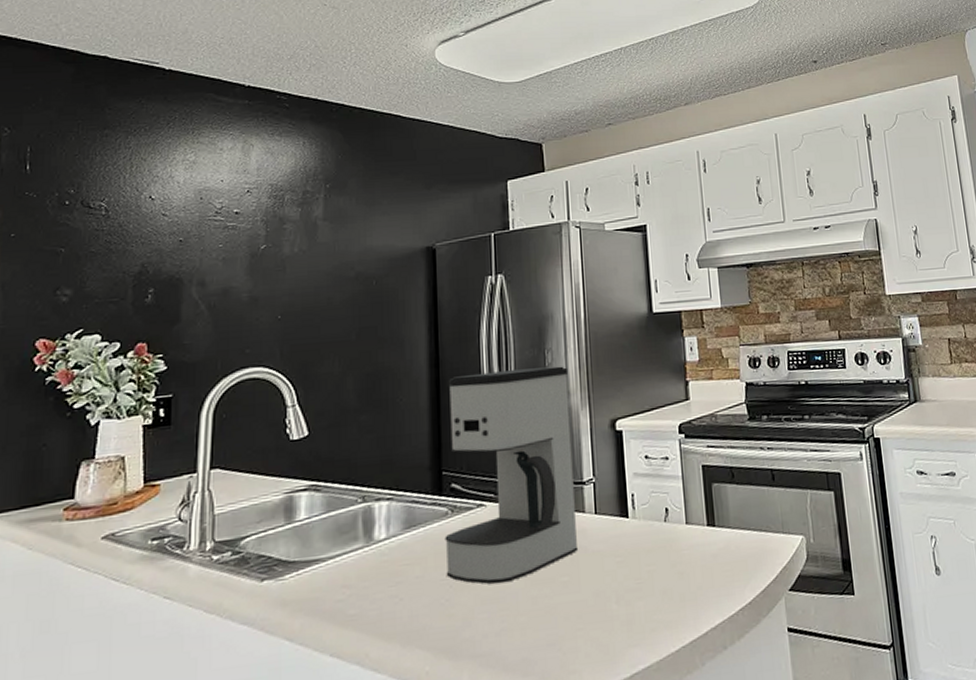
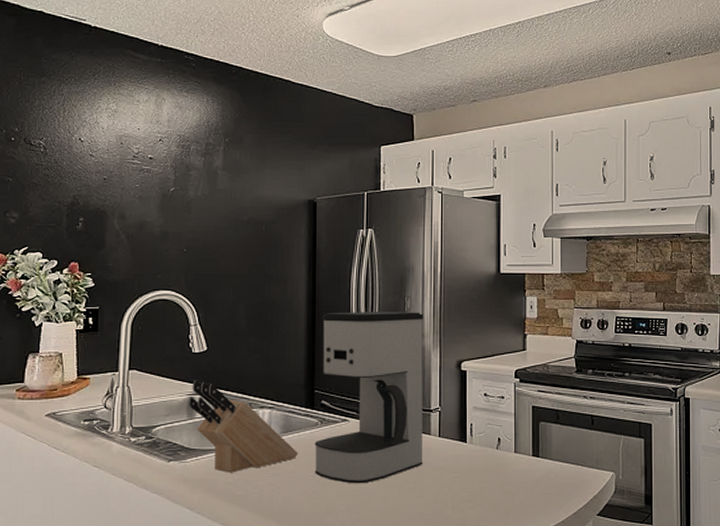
knife block: none [285,473,426,588] -> present [188,380,299,473]

